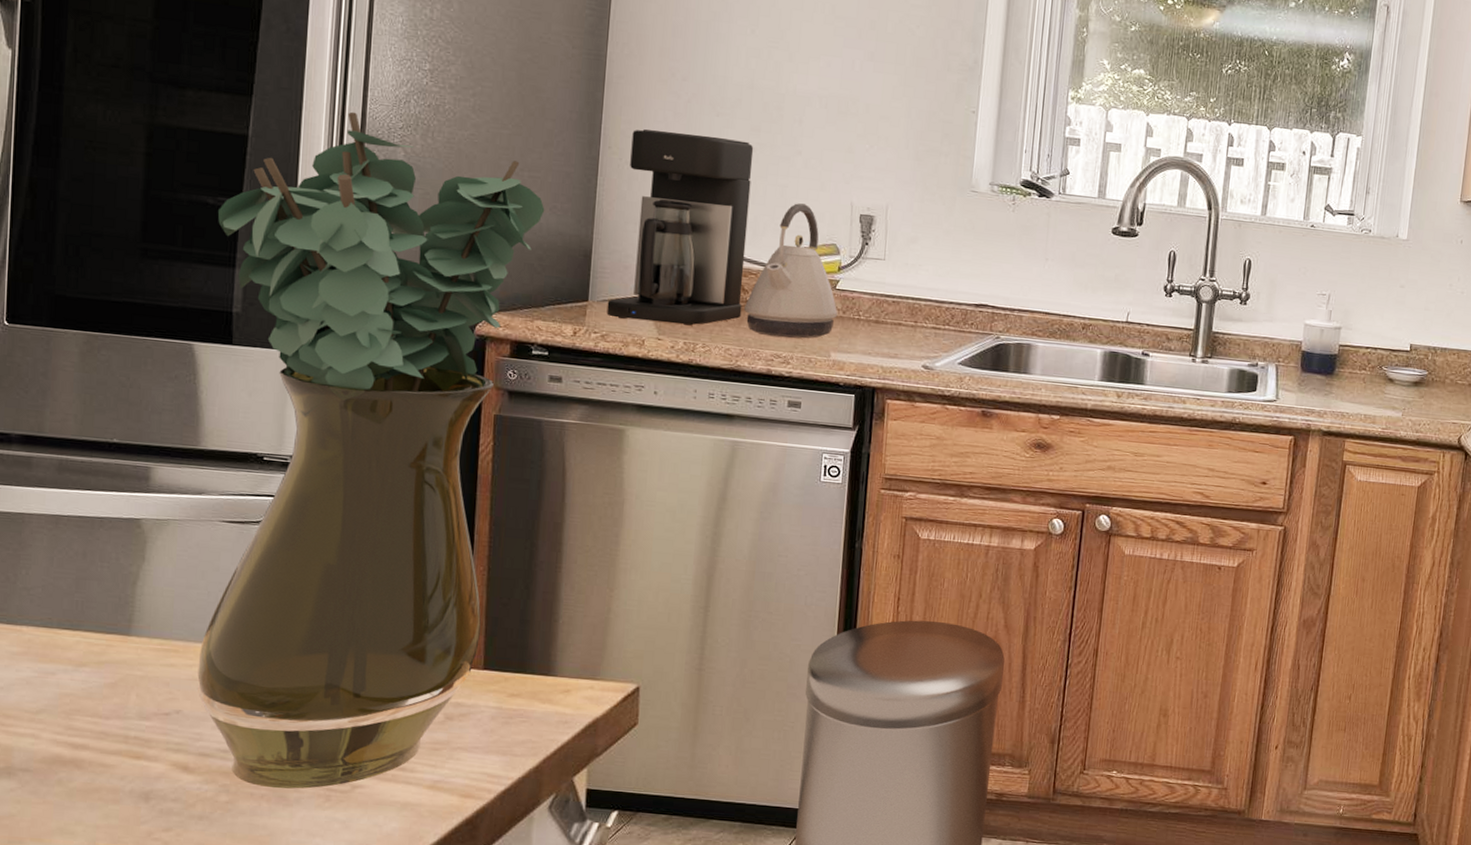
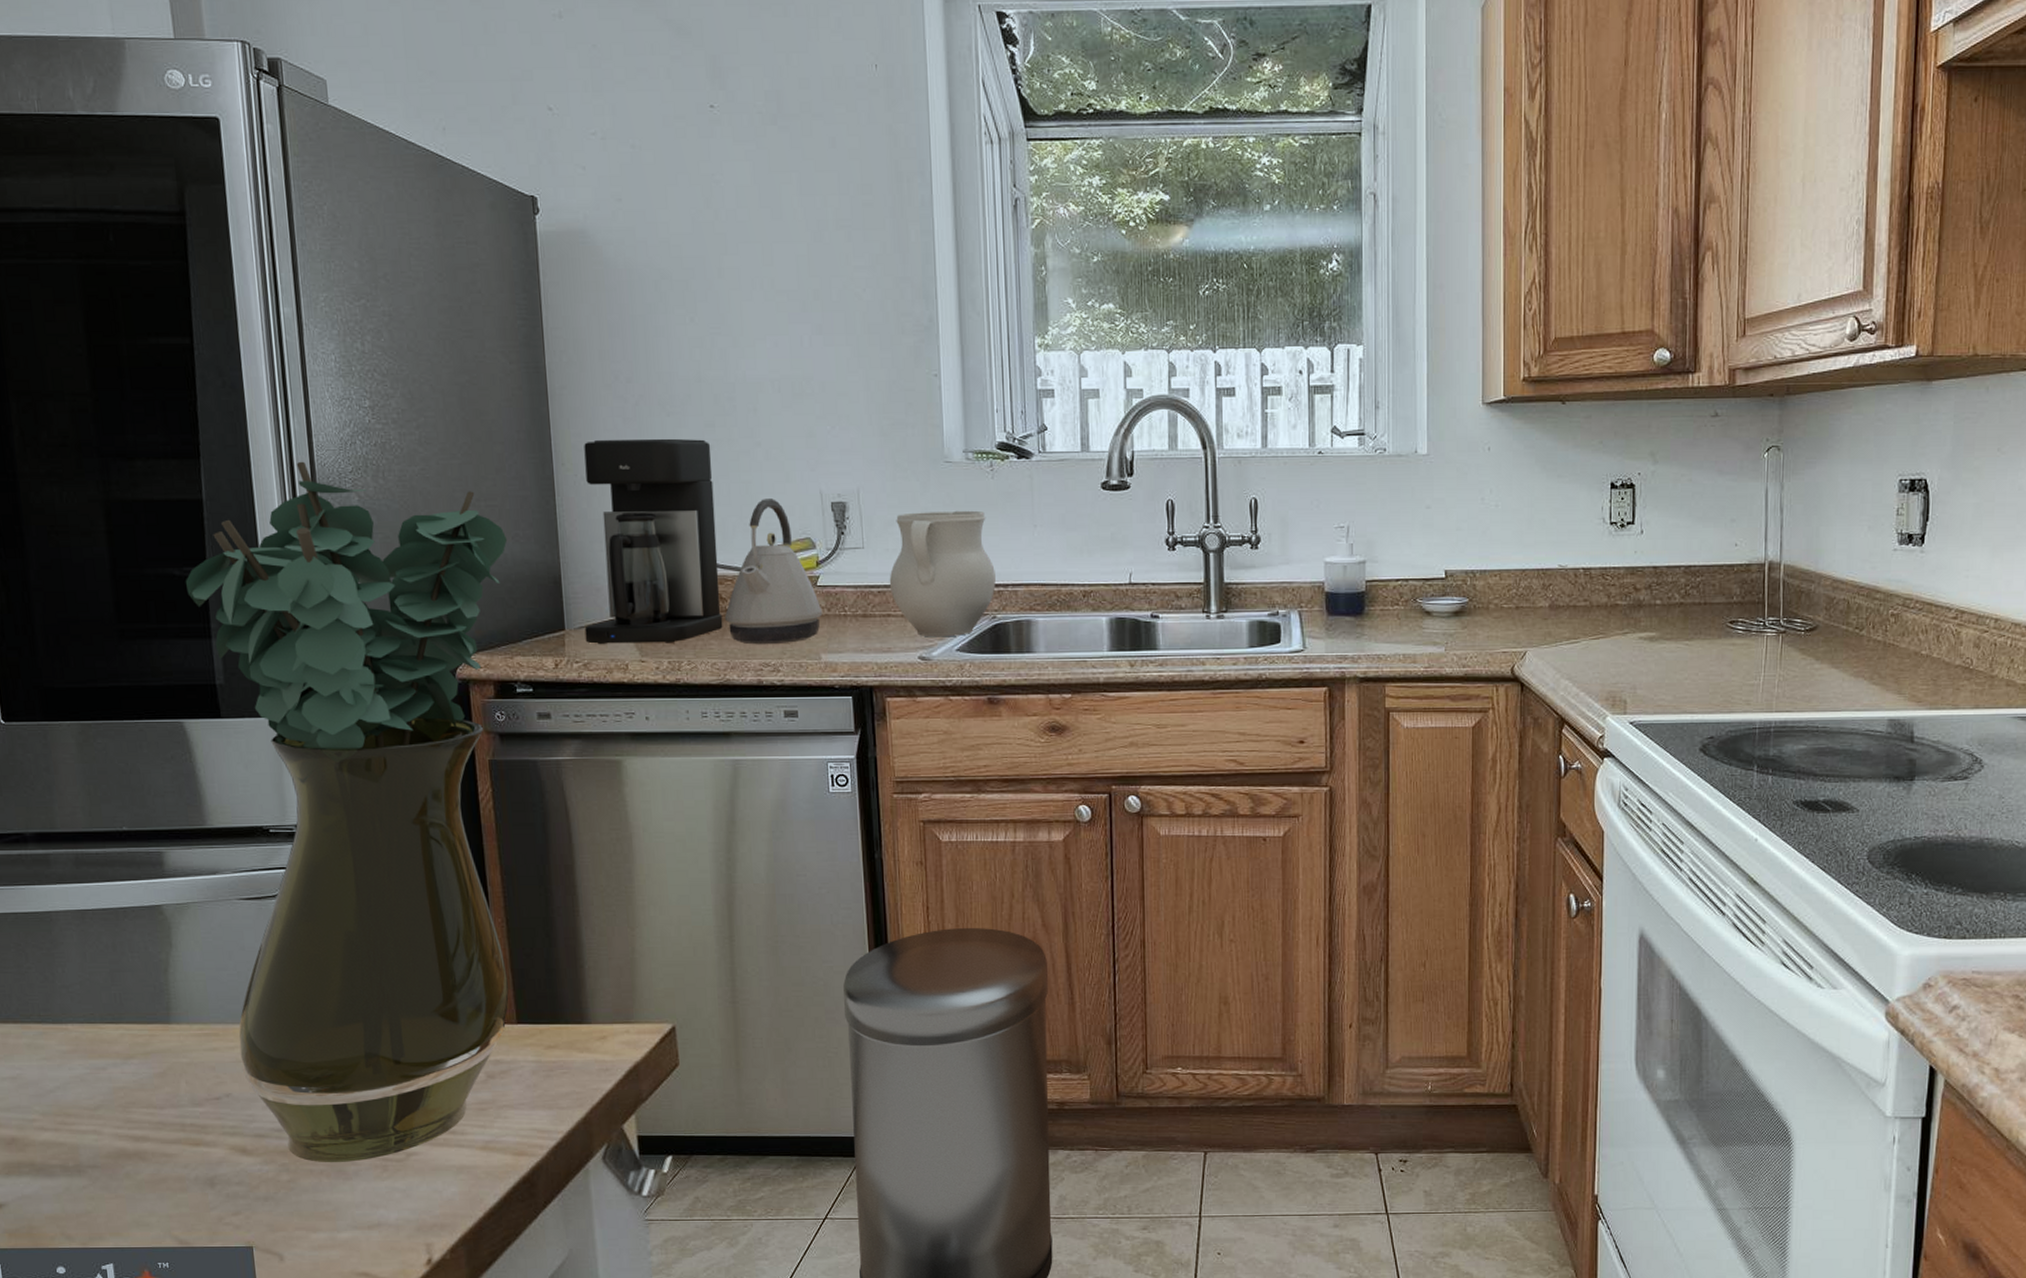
ceramic jug: none [904,233,1005,351] -> present [889,510,996,637]

